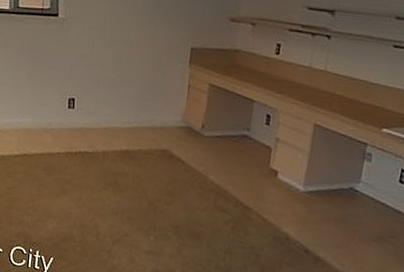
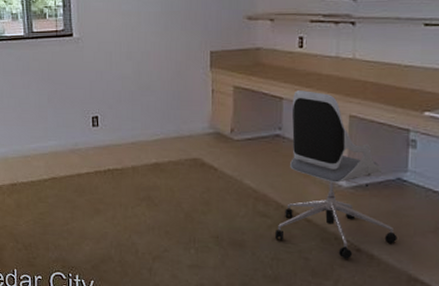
office chair: none [231,95,343,259] -> present [275,90,397,259]

